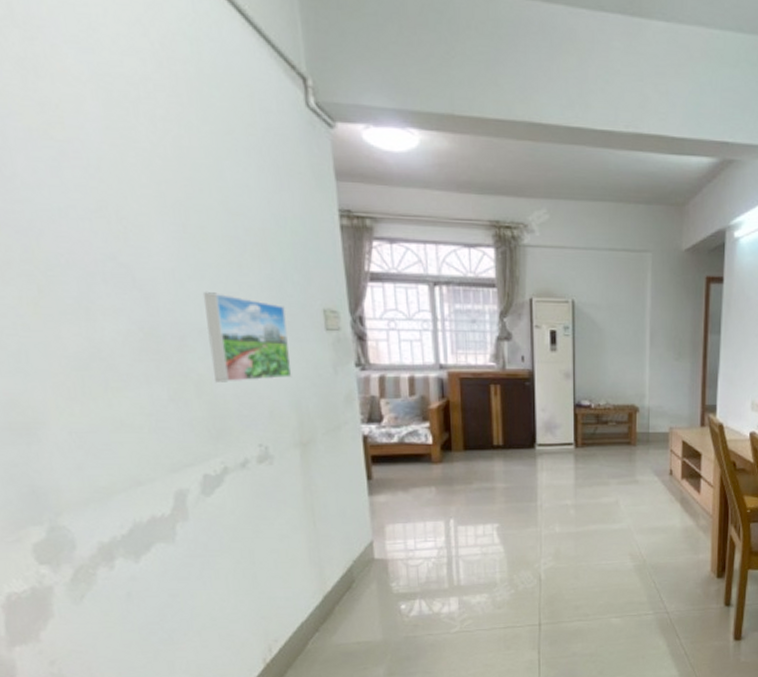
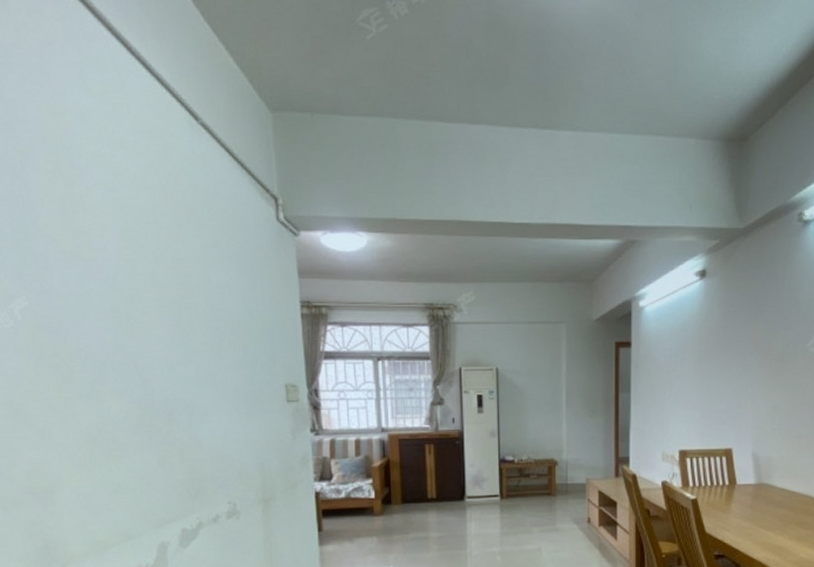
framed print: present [202,291,292,383] -> none [189,373,258,449]

